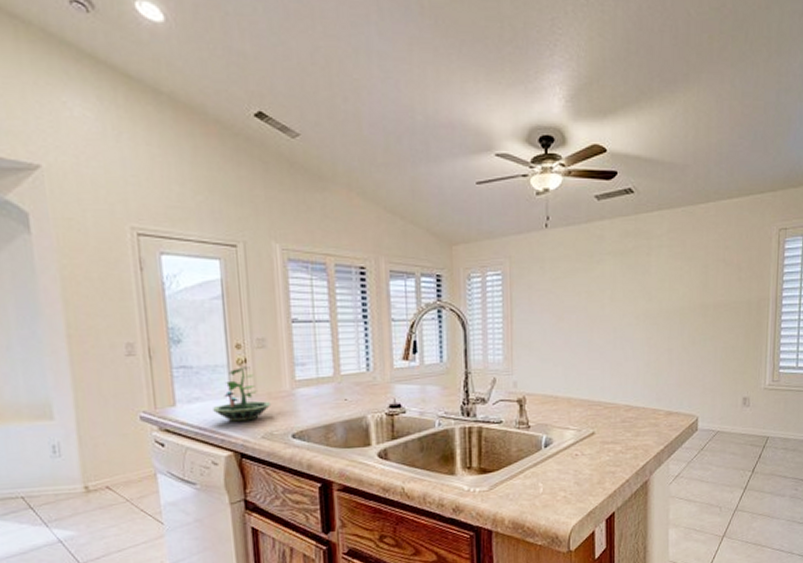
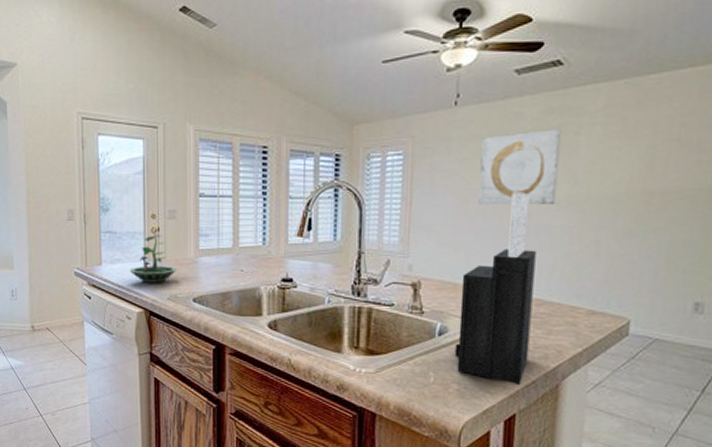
knife block: none [560,308,622,485] -> present [454,192,536,385]
wall art: none [571,251,636,322] -> present [478,129,561,206]

